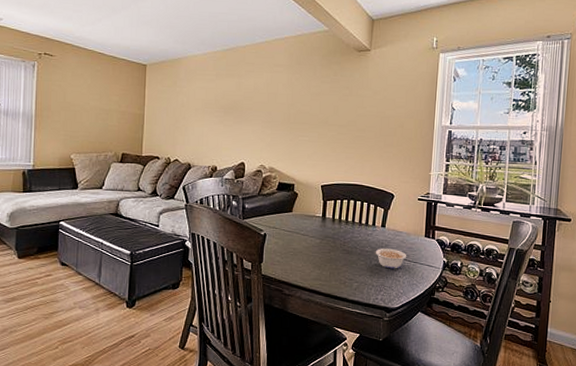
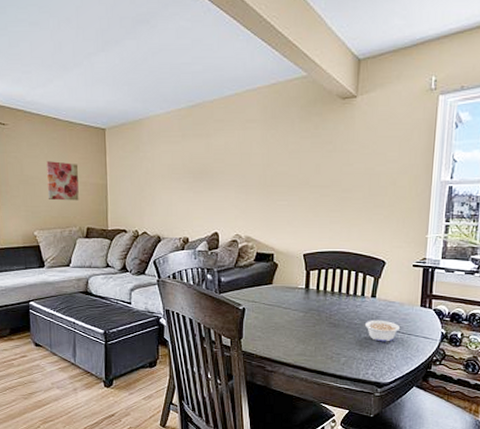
wall art: none [87,91,119,128] -> present [46,161,79,201]

